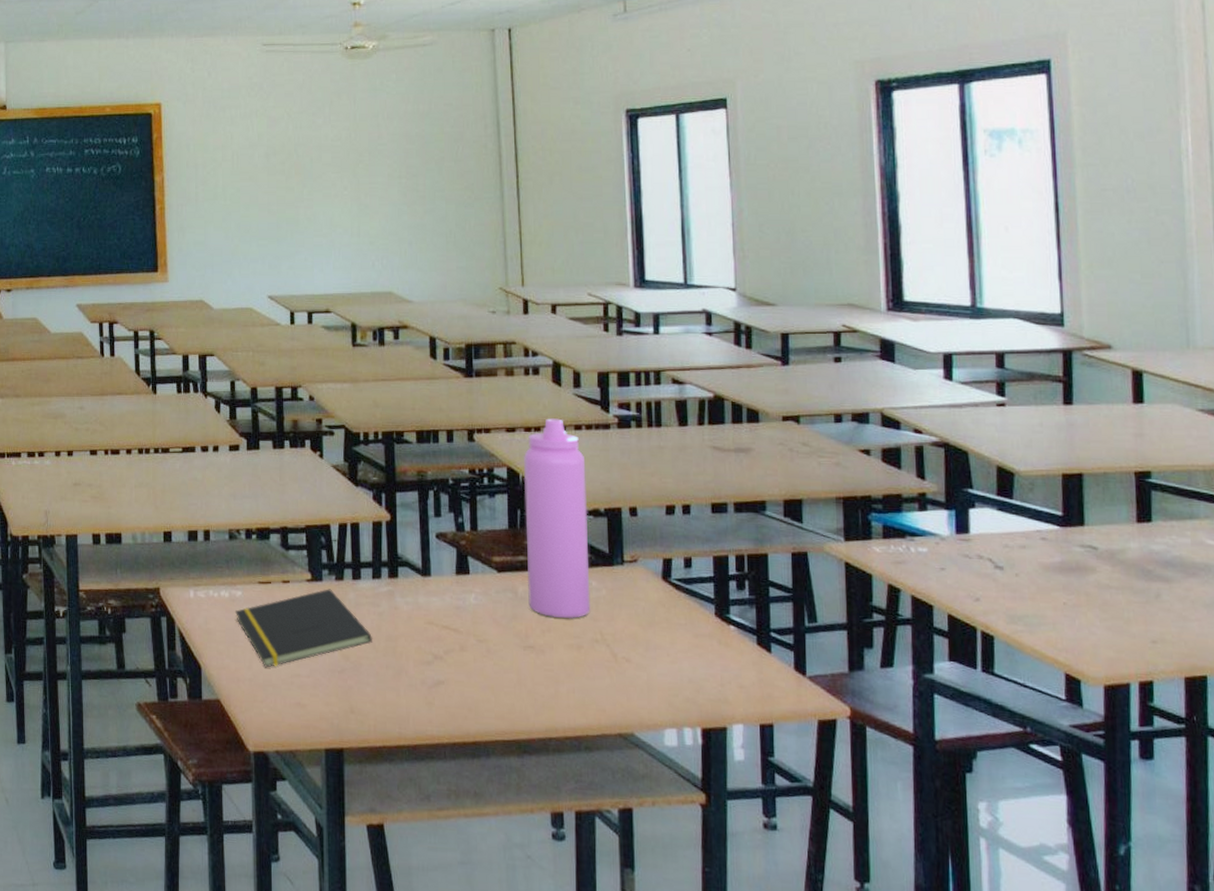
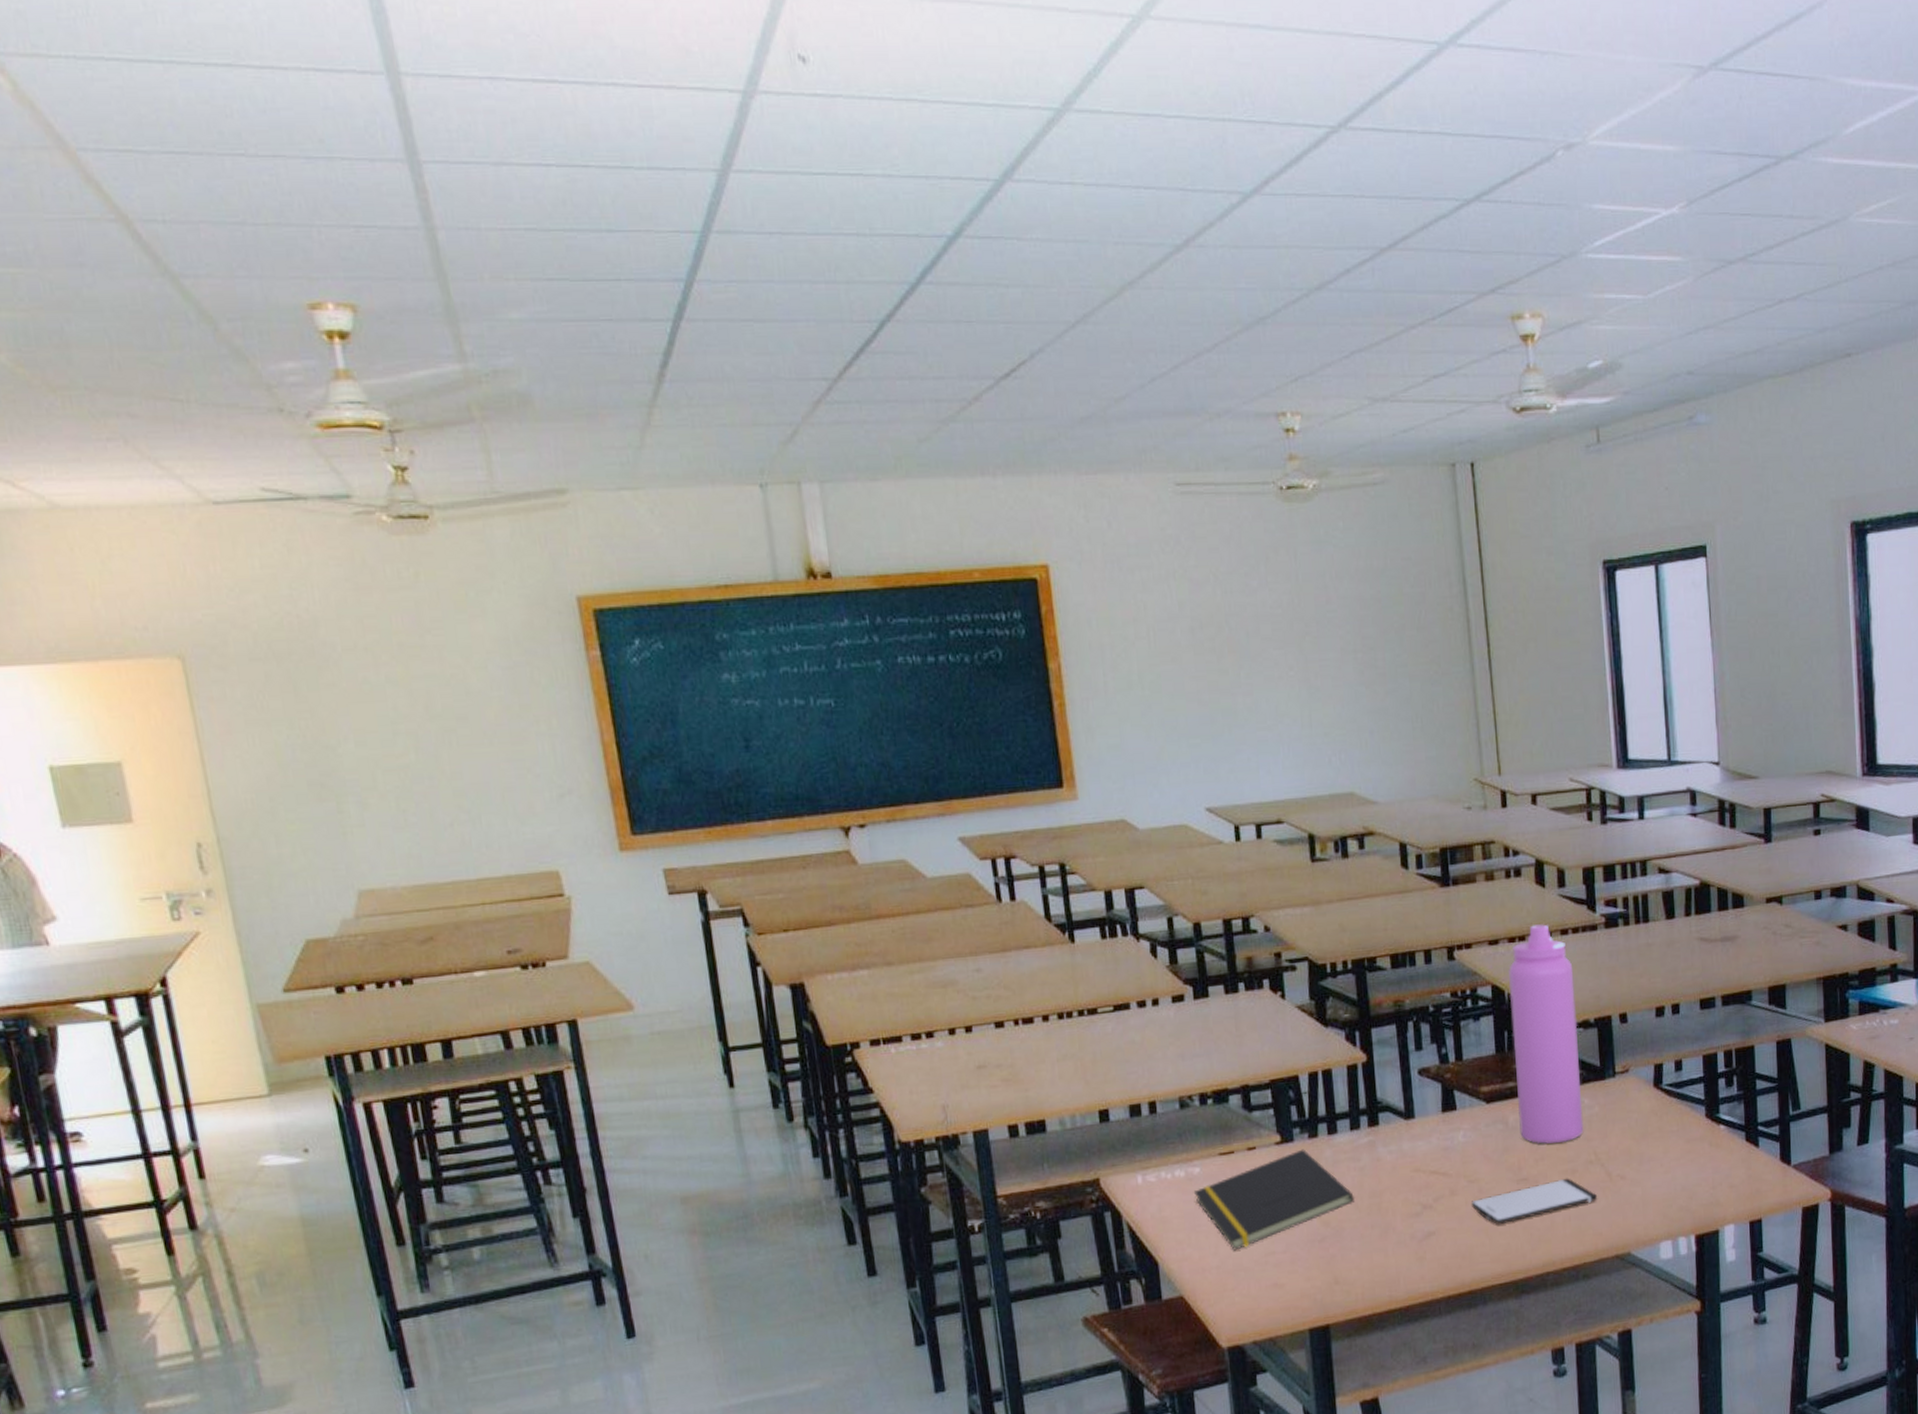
smartphone: none [479,652,601,686] -> present [1470,1178,1597,1225]

